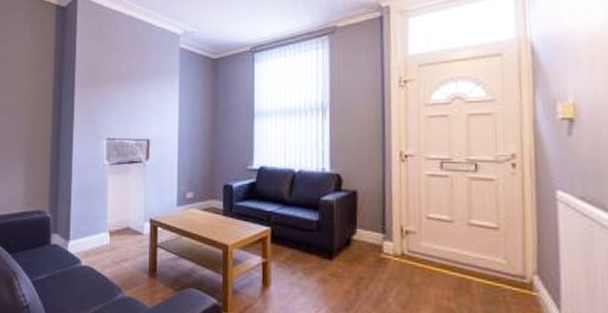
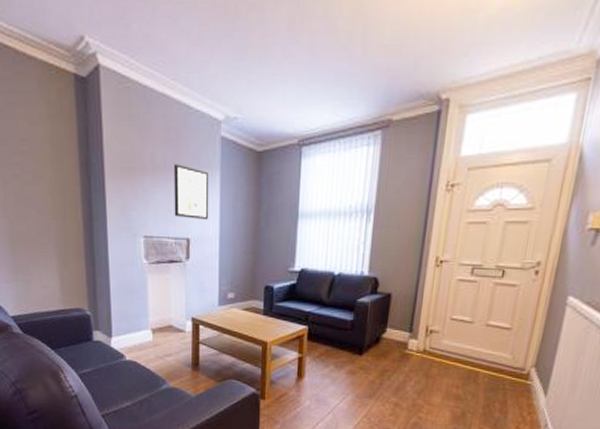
wall art: none [136,73,169,122] -> present [173,164,209,220]

